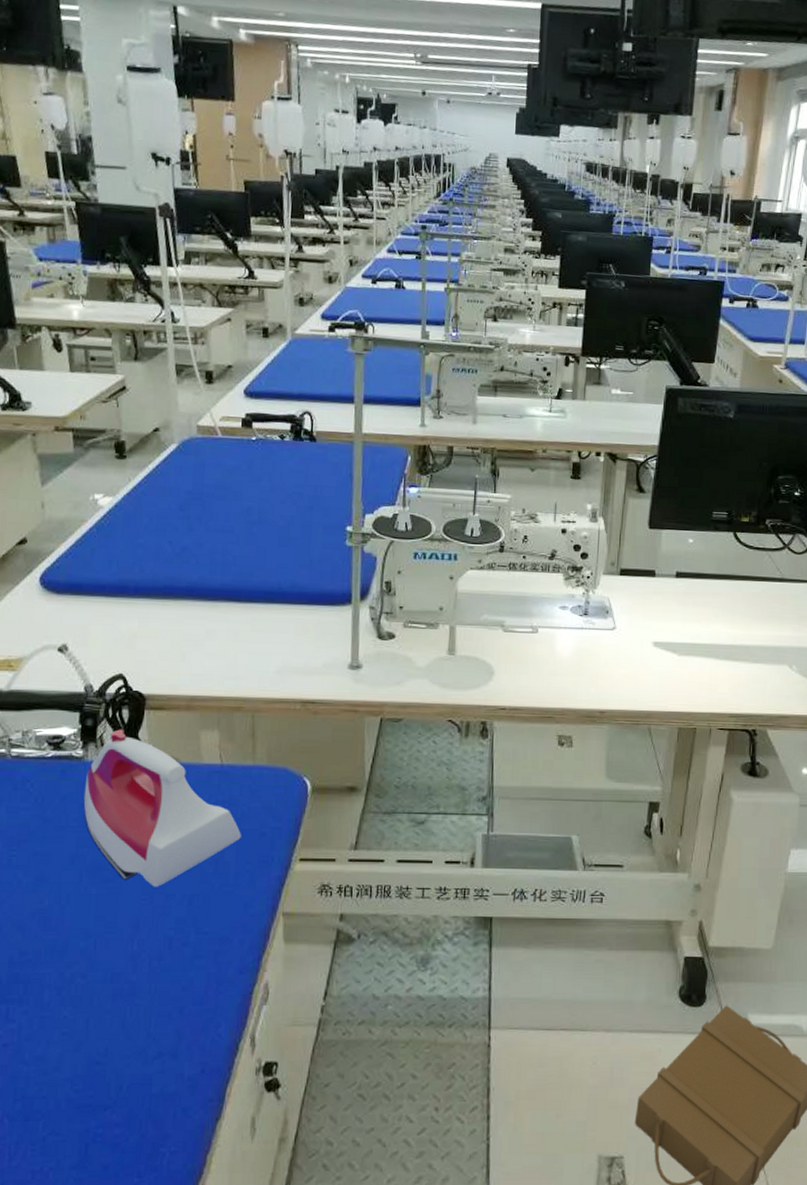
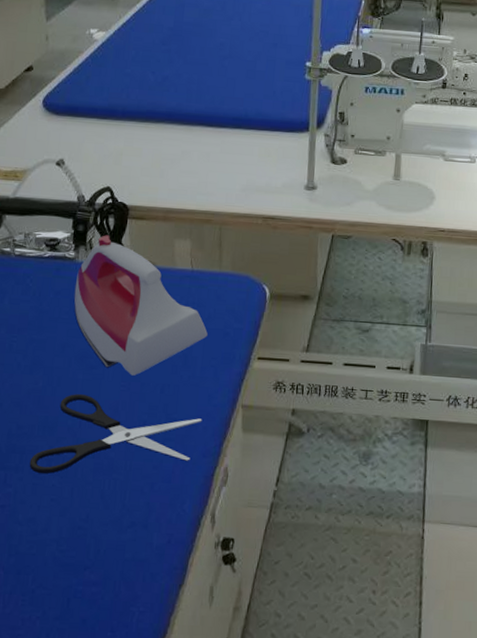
scissors: none [35,912,238,1004] -> present [29,394,202,474]

